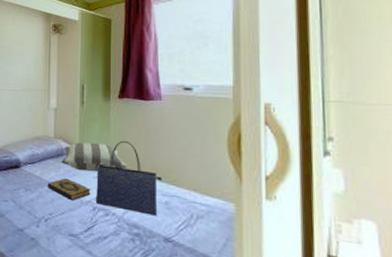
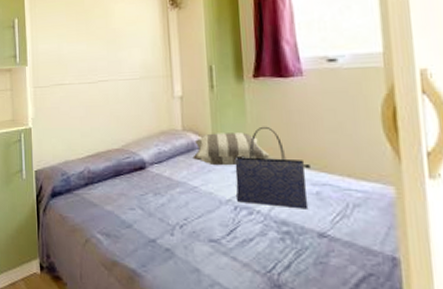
hardback book: present [47,178,91,200] -> none [179,176,231,200]

